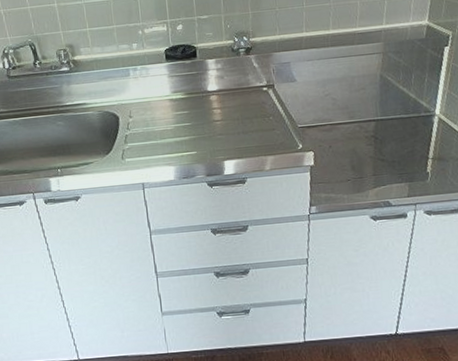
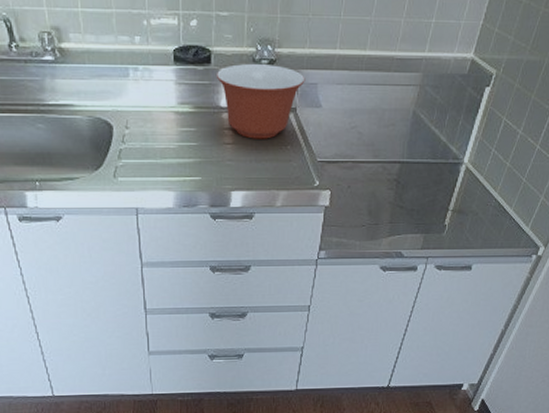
mixing bowl: none [201,51,279,115] -> present [216,64,305,139]

